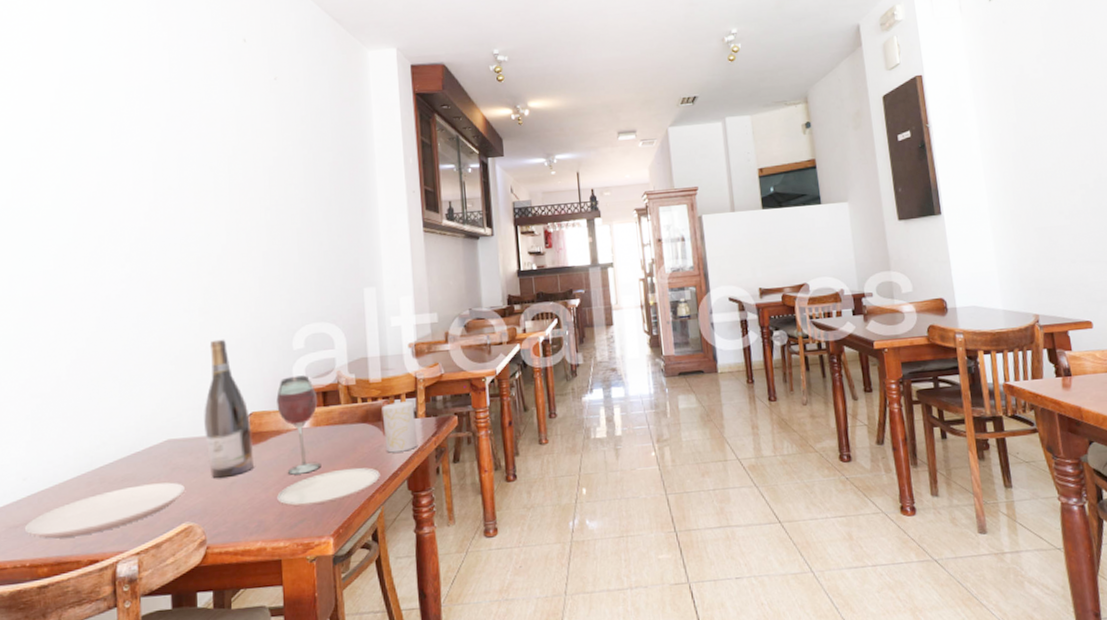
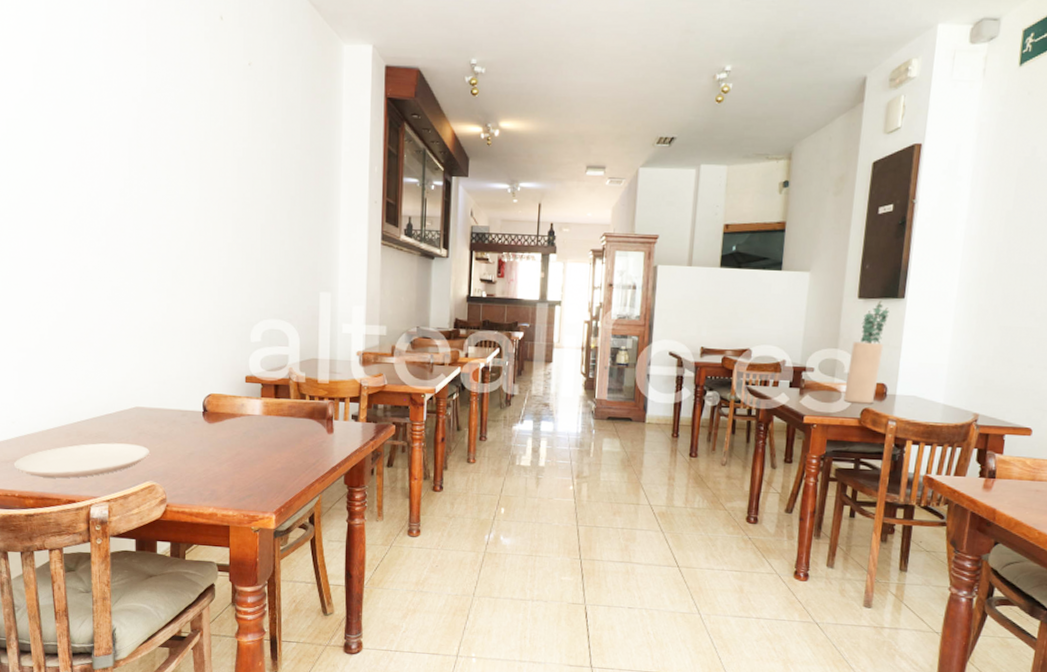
wine bottle: present [204,339,254,478] -> none [168,322,210,448]
wineglass: present [276,375,321,475] -> none [233,366,269,456]
plate: present [277,467,380,506] -> none [229,456,321,484]
cup: present [381,401,418,453] -> none [327,404,357,450]
vase: none [903,219,937,323] -> present [843,300,889,405]

